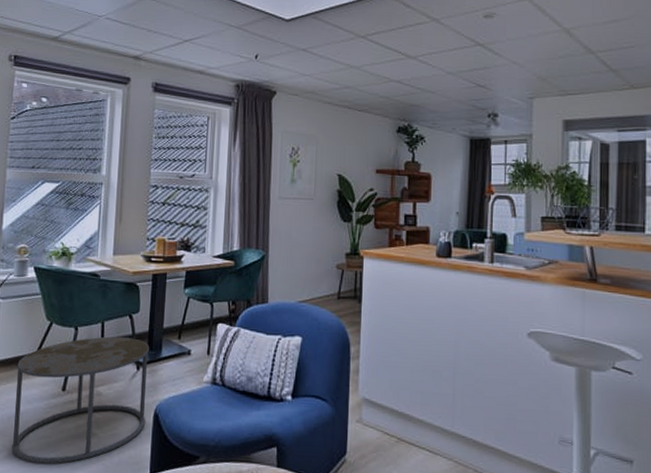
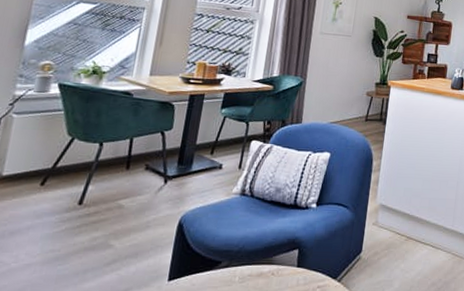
side table: present [12,336,149,465] -> none [11,152,180,278]

